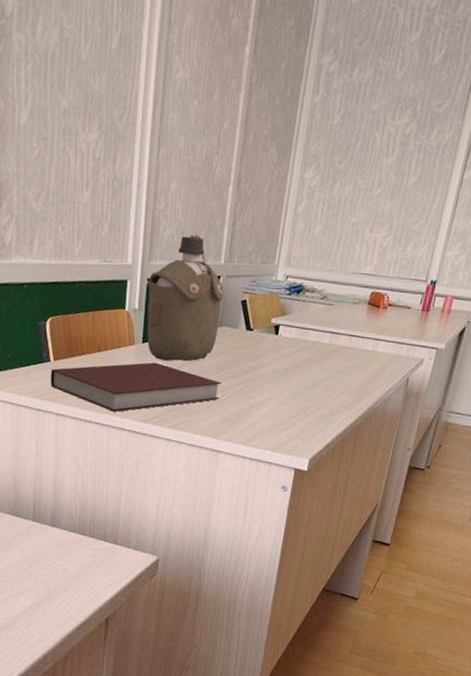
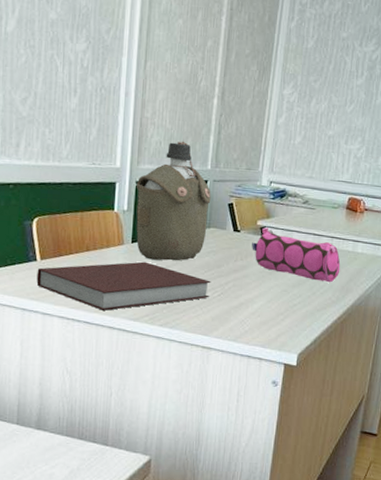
pencil case: none [264,325,359,385] -> present [252,227,341,283]

